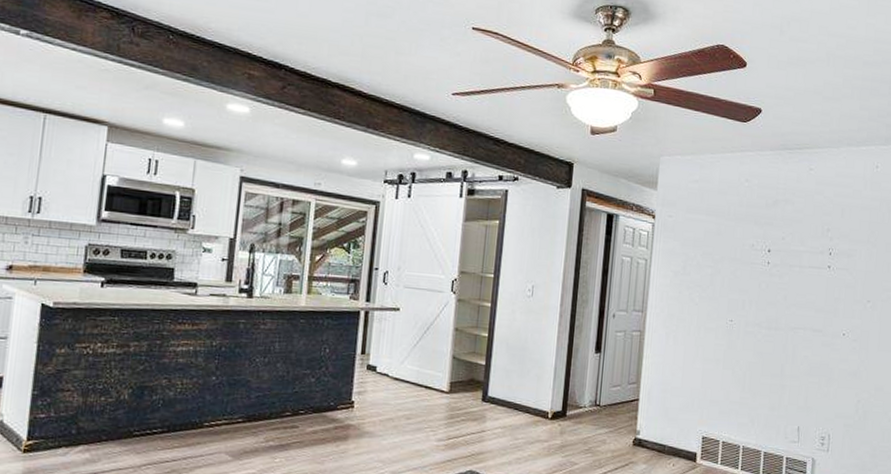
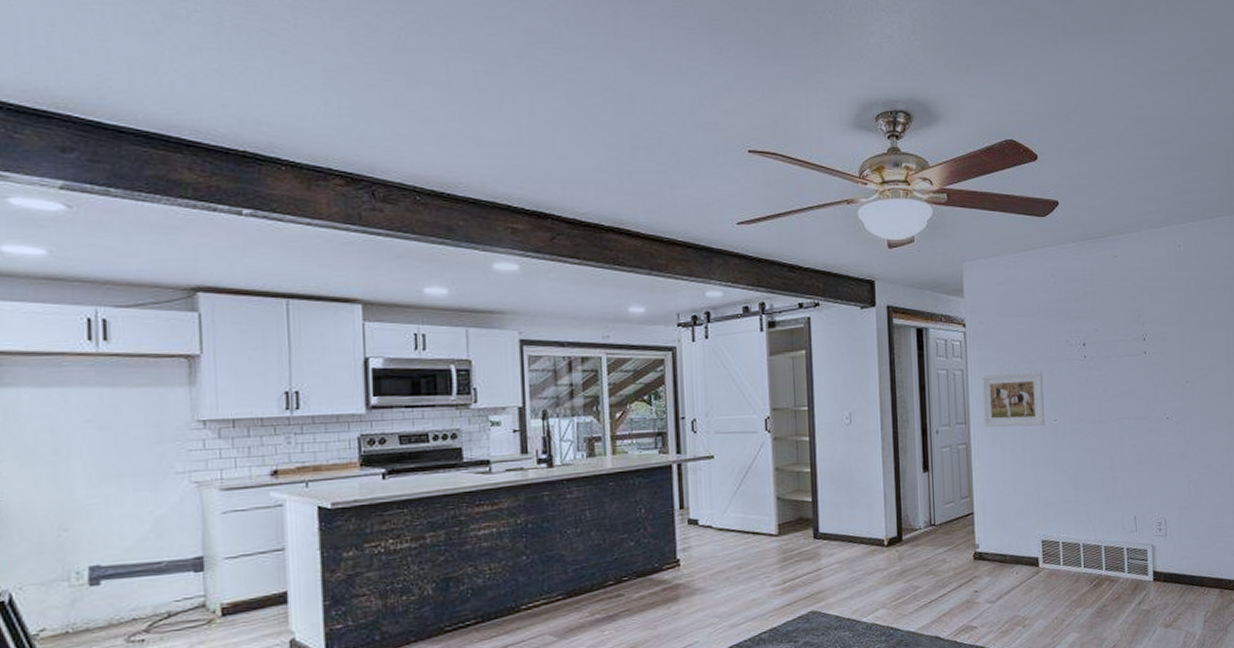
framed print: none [660,267,724,324] -> present [981,371,1046,427]

